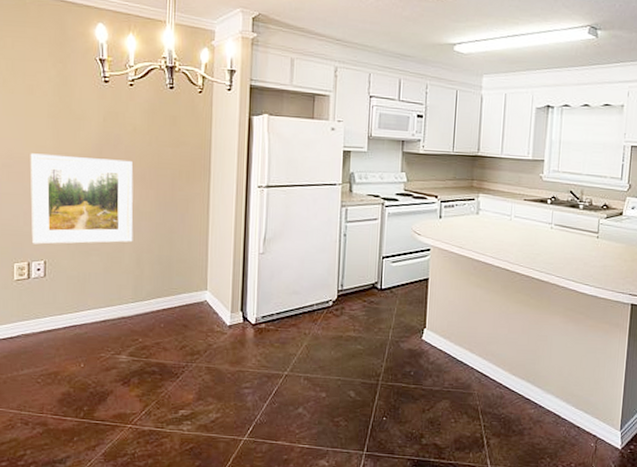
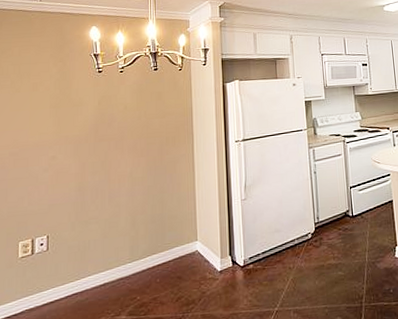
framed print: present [30,153,133,245] -> none [34,134,128,221]

